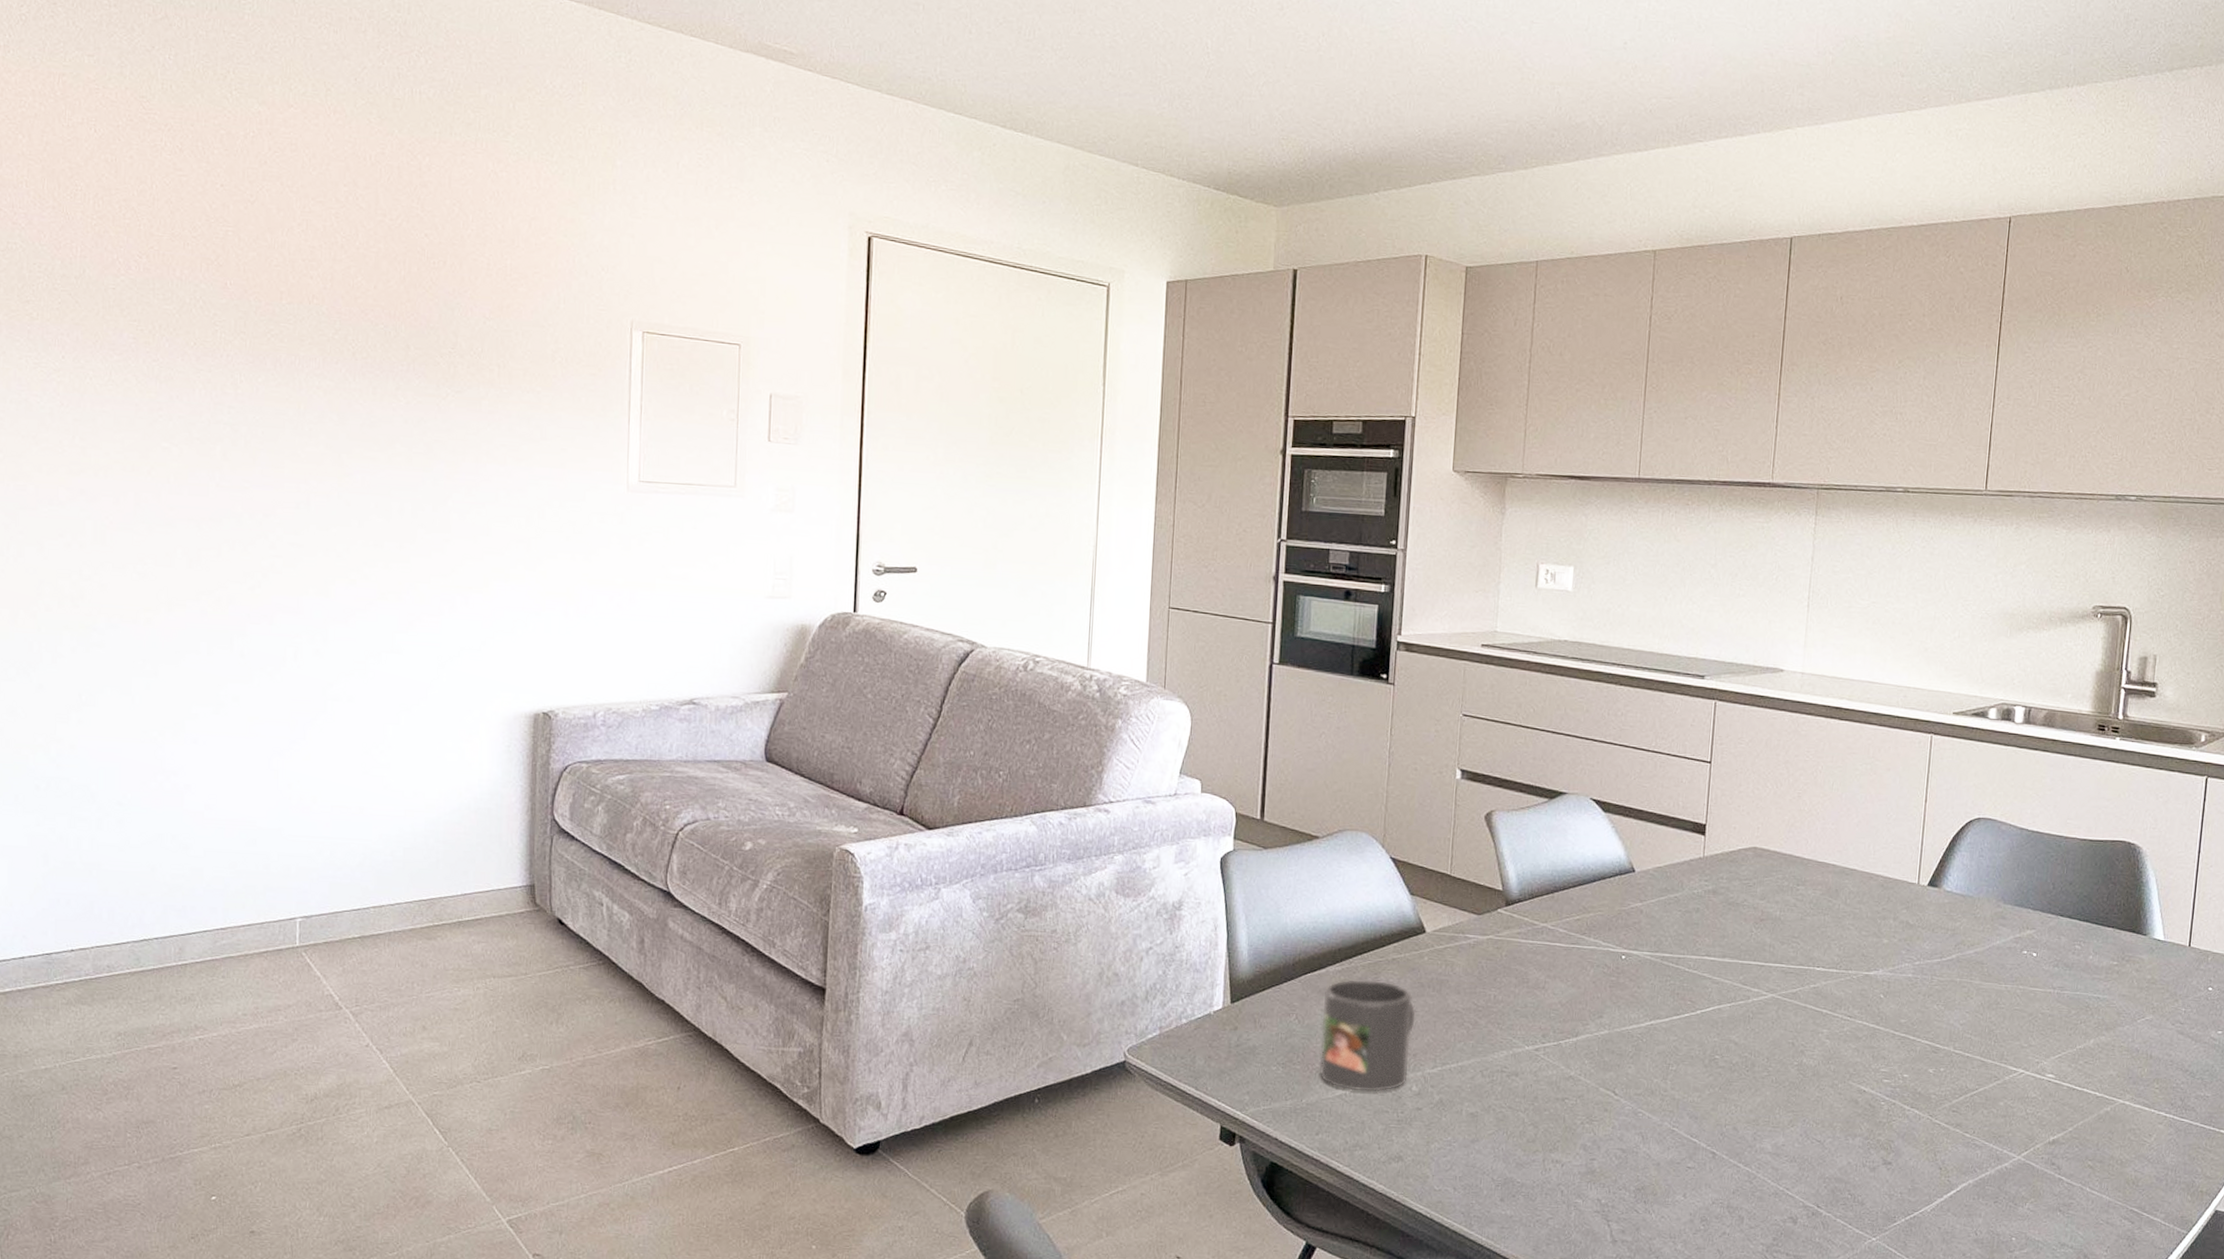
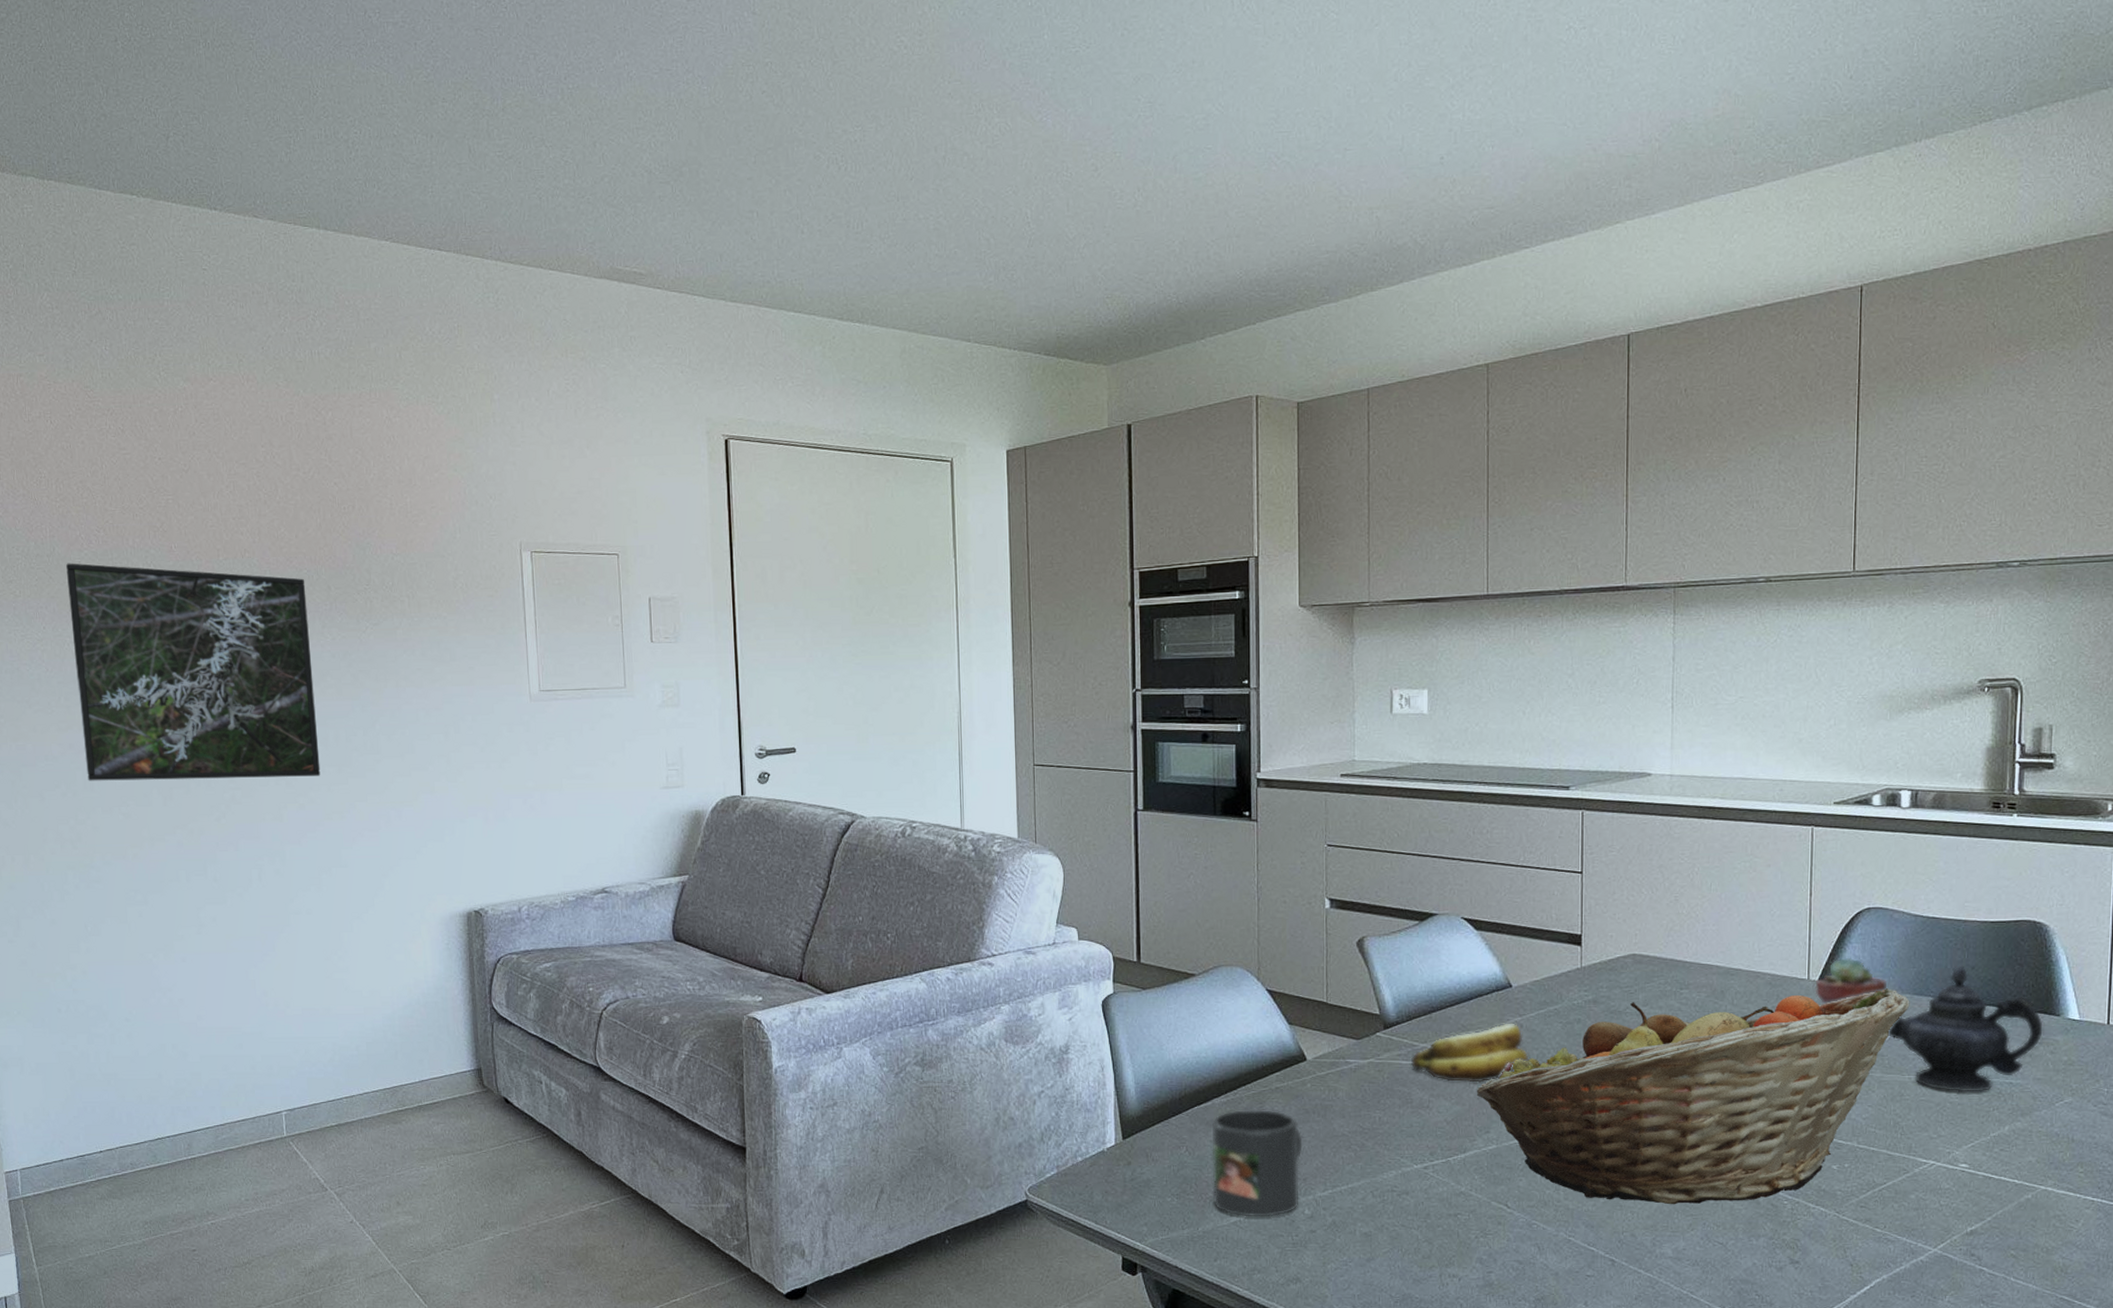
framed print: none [97,288,381,551] -> present [66,563,321,781]
banana: none [1530,907,1647,966] -> present [1411,1023,1529,1083]
fruit basket: none [1592,895,2011,1100] -> present [1476,988,1910,1205]
potted succulent: none [1923,864,1991,910] -> present [1815,957,1886,1005]
teapot: none [1988,880,2131,1005] -> present [1887,965,2043,1093]

